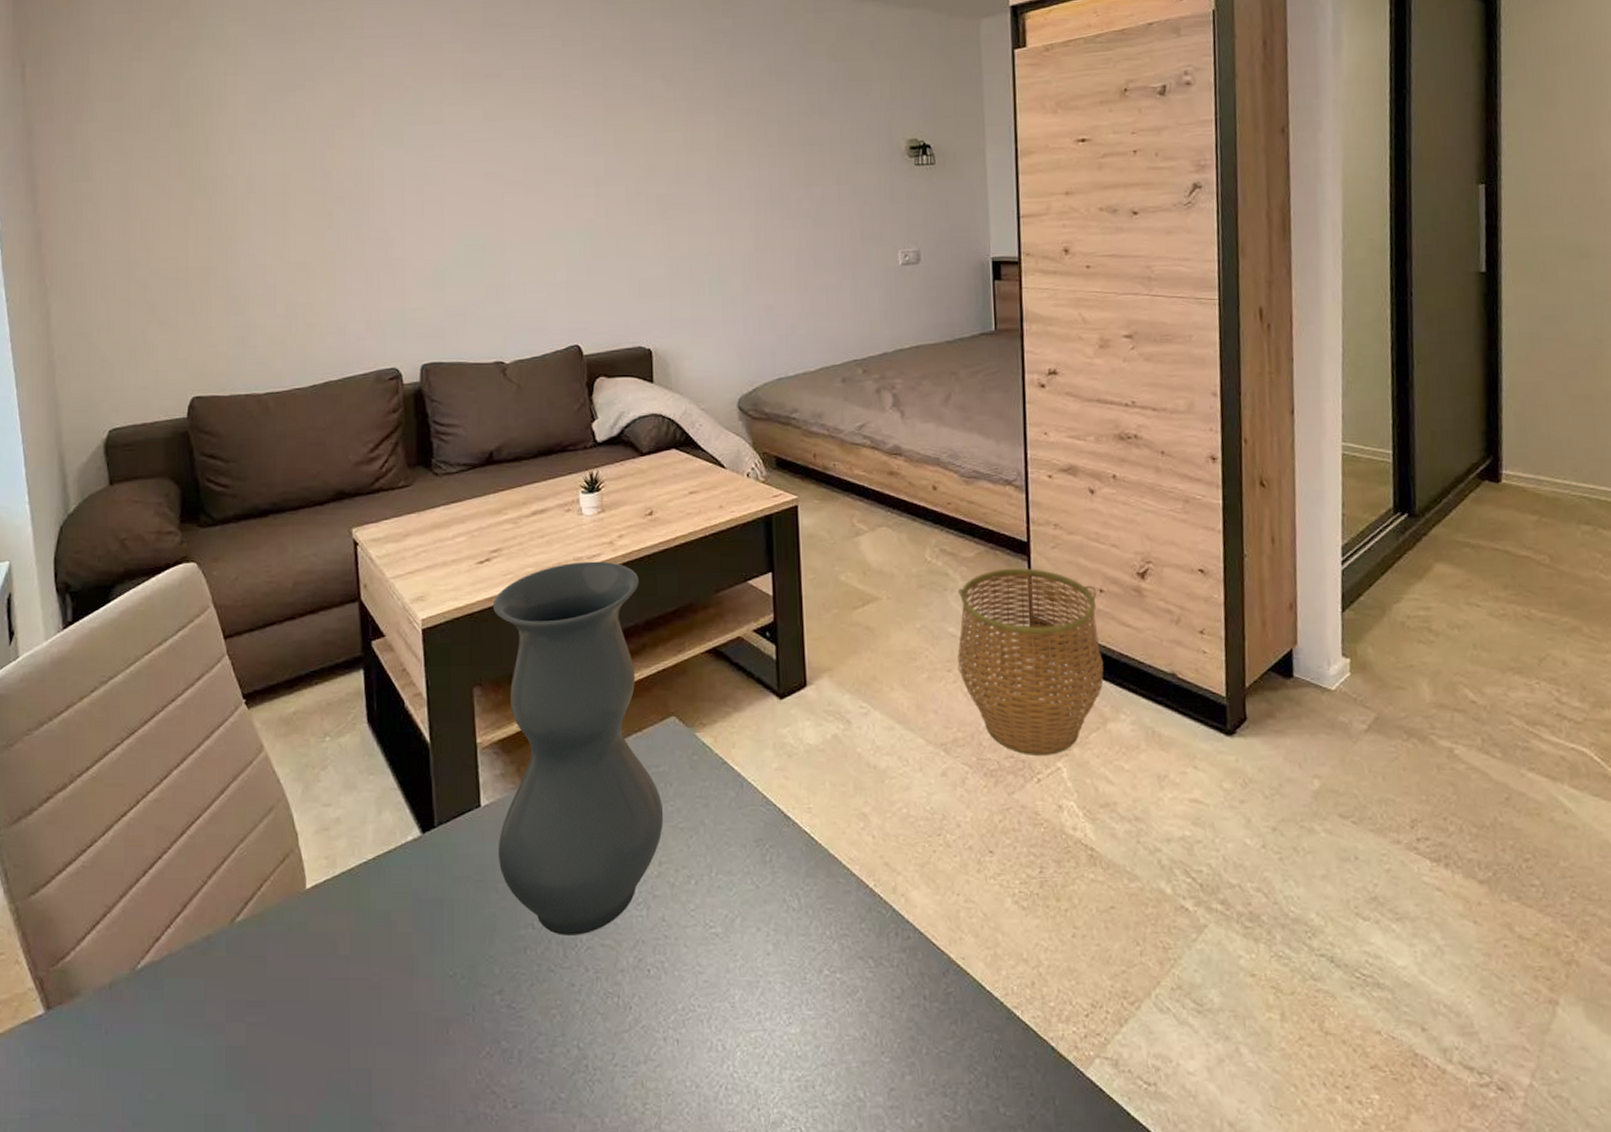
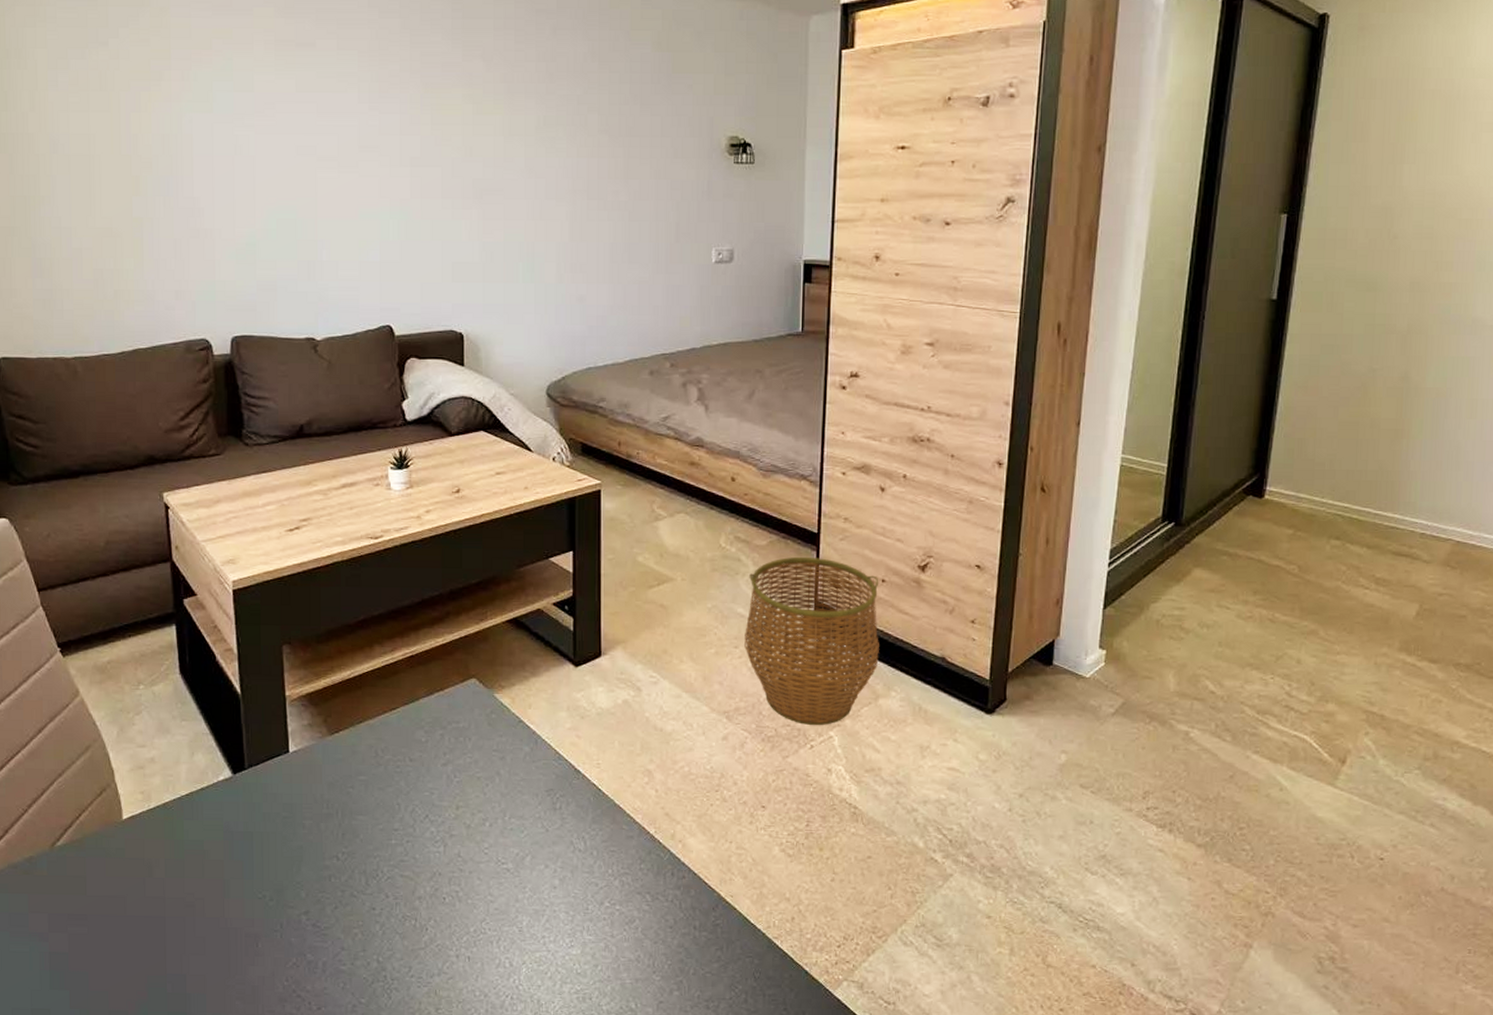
vase: present [493,561,664,935] -> none [303,533,462,867]

